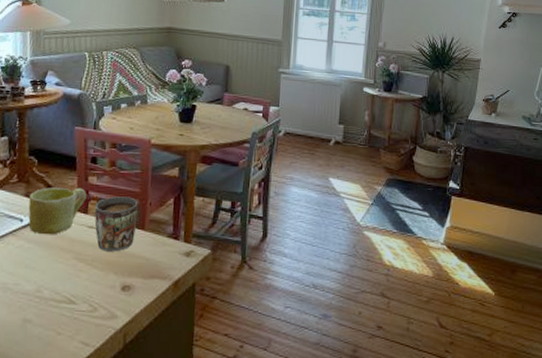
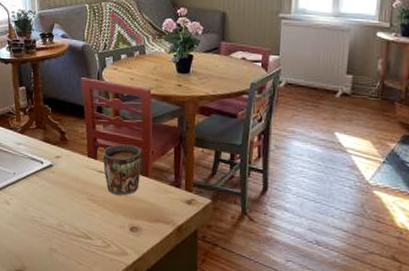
mug: present [28,187,87,235] -> none [47,133,95,177]

